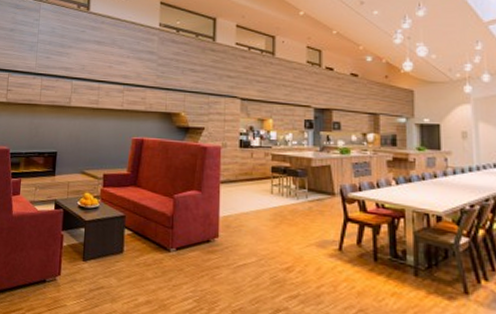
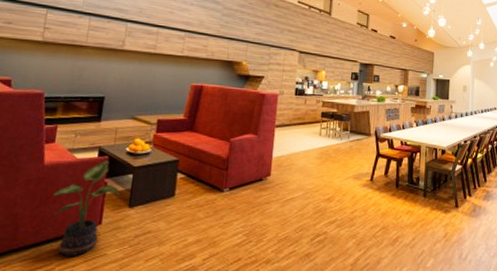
potted plant: none [21,214,75,304] -> present [53,161,121,256]

